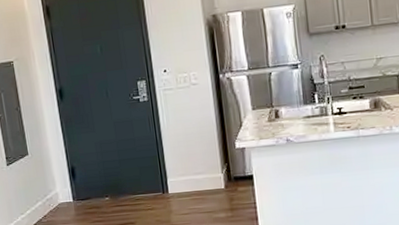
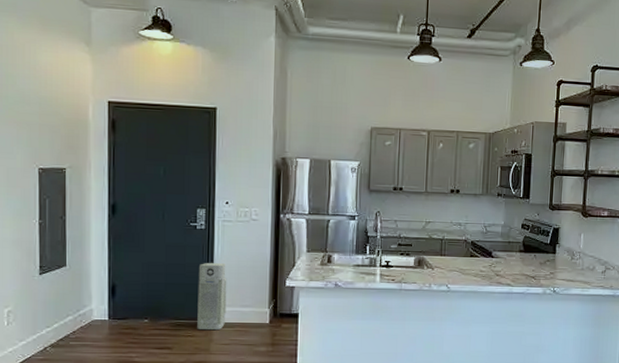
air purifier: none [147,133,181,202] -> present [197,263,227,330]

